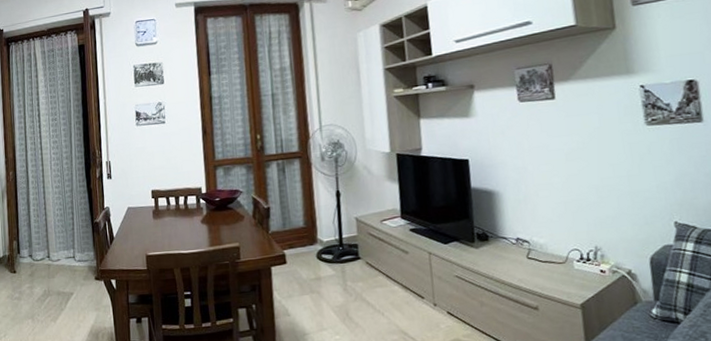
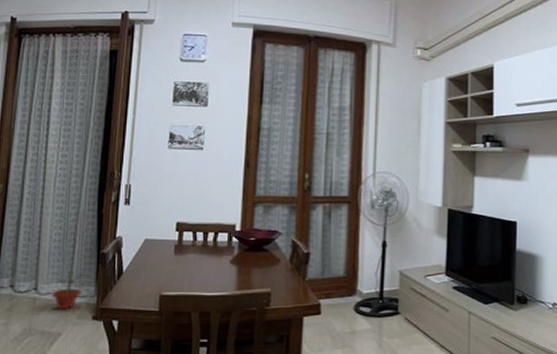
potted plant: none [61,240,85,273] -> present [51,272,85,309]

